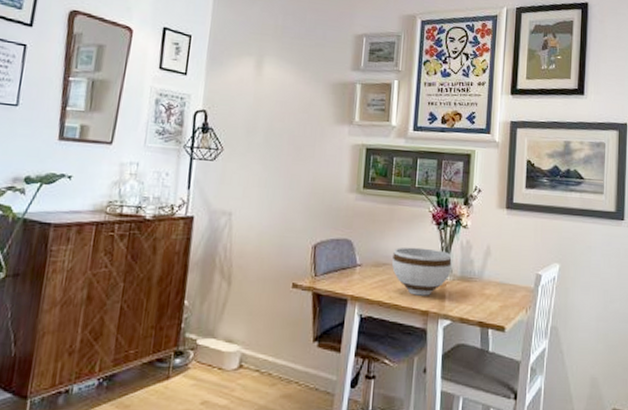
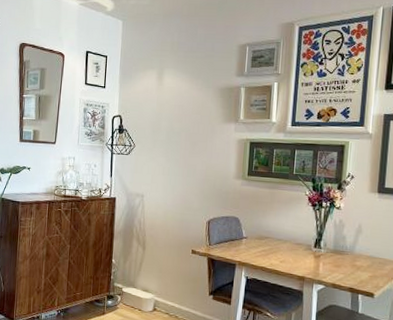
bowl: present [392,247,452,296] -> none [273,224,326,265]

